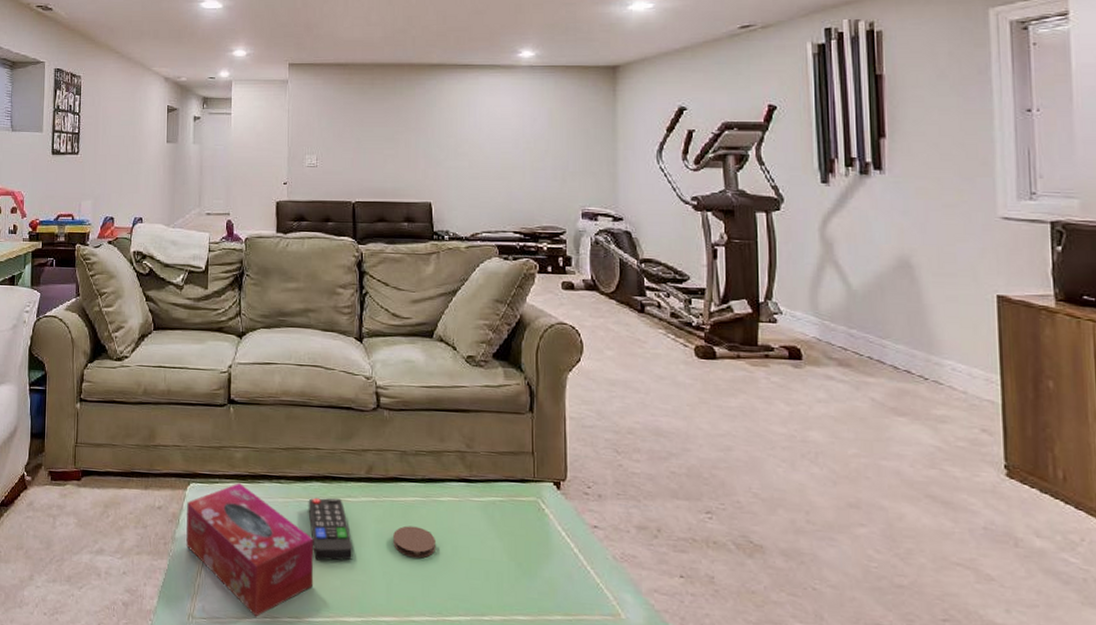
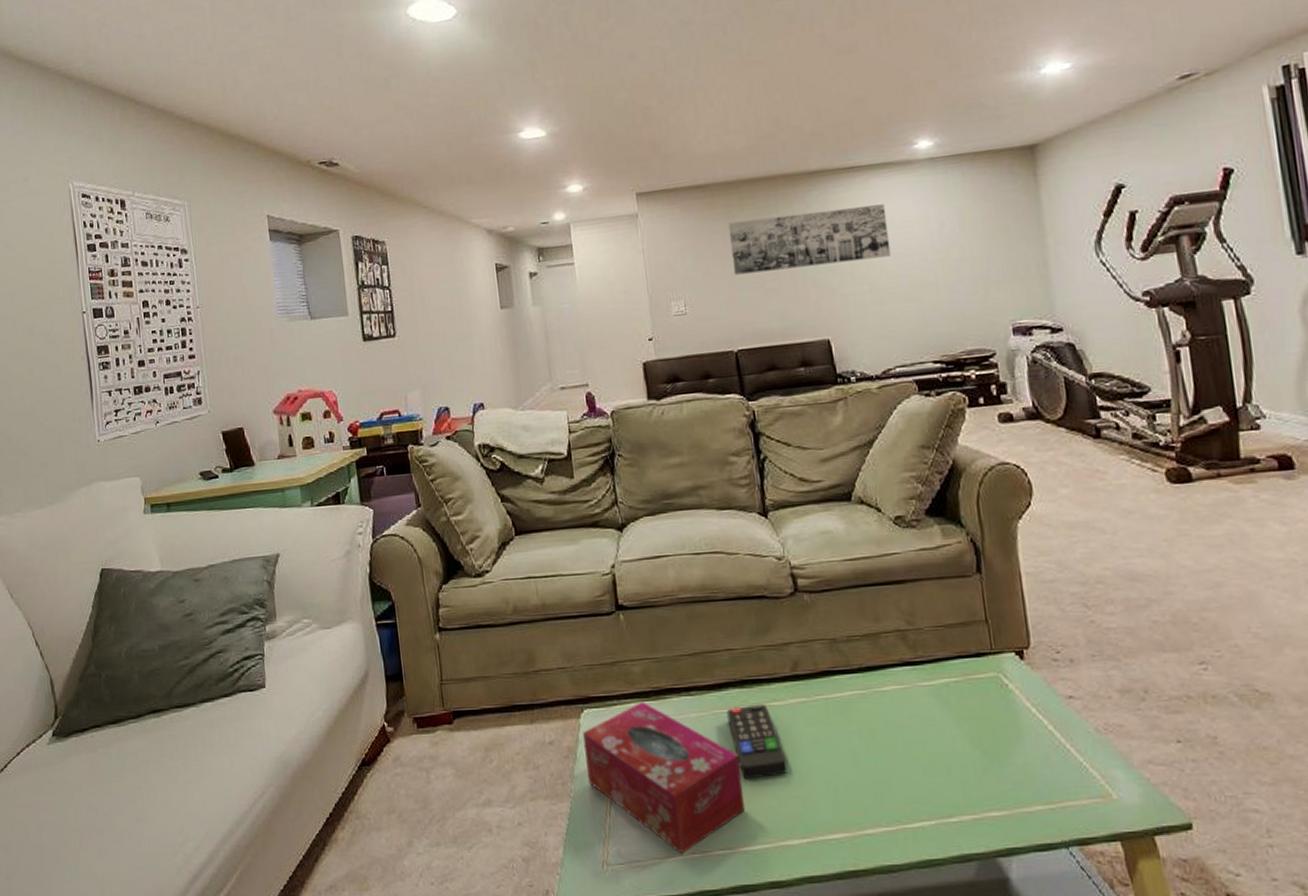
wall art: none [359,97,490,141] -> present [728,204,892,275]
coaster: present [393,525,435,559] -> none [832,724,885,762]

